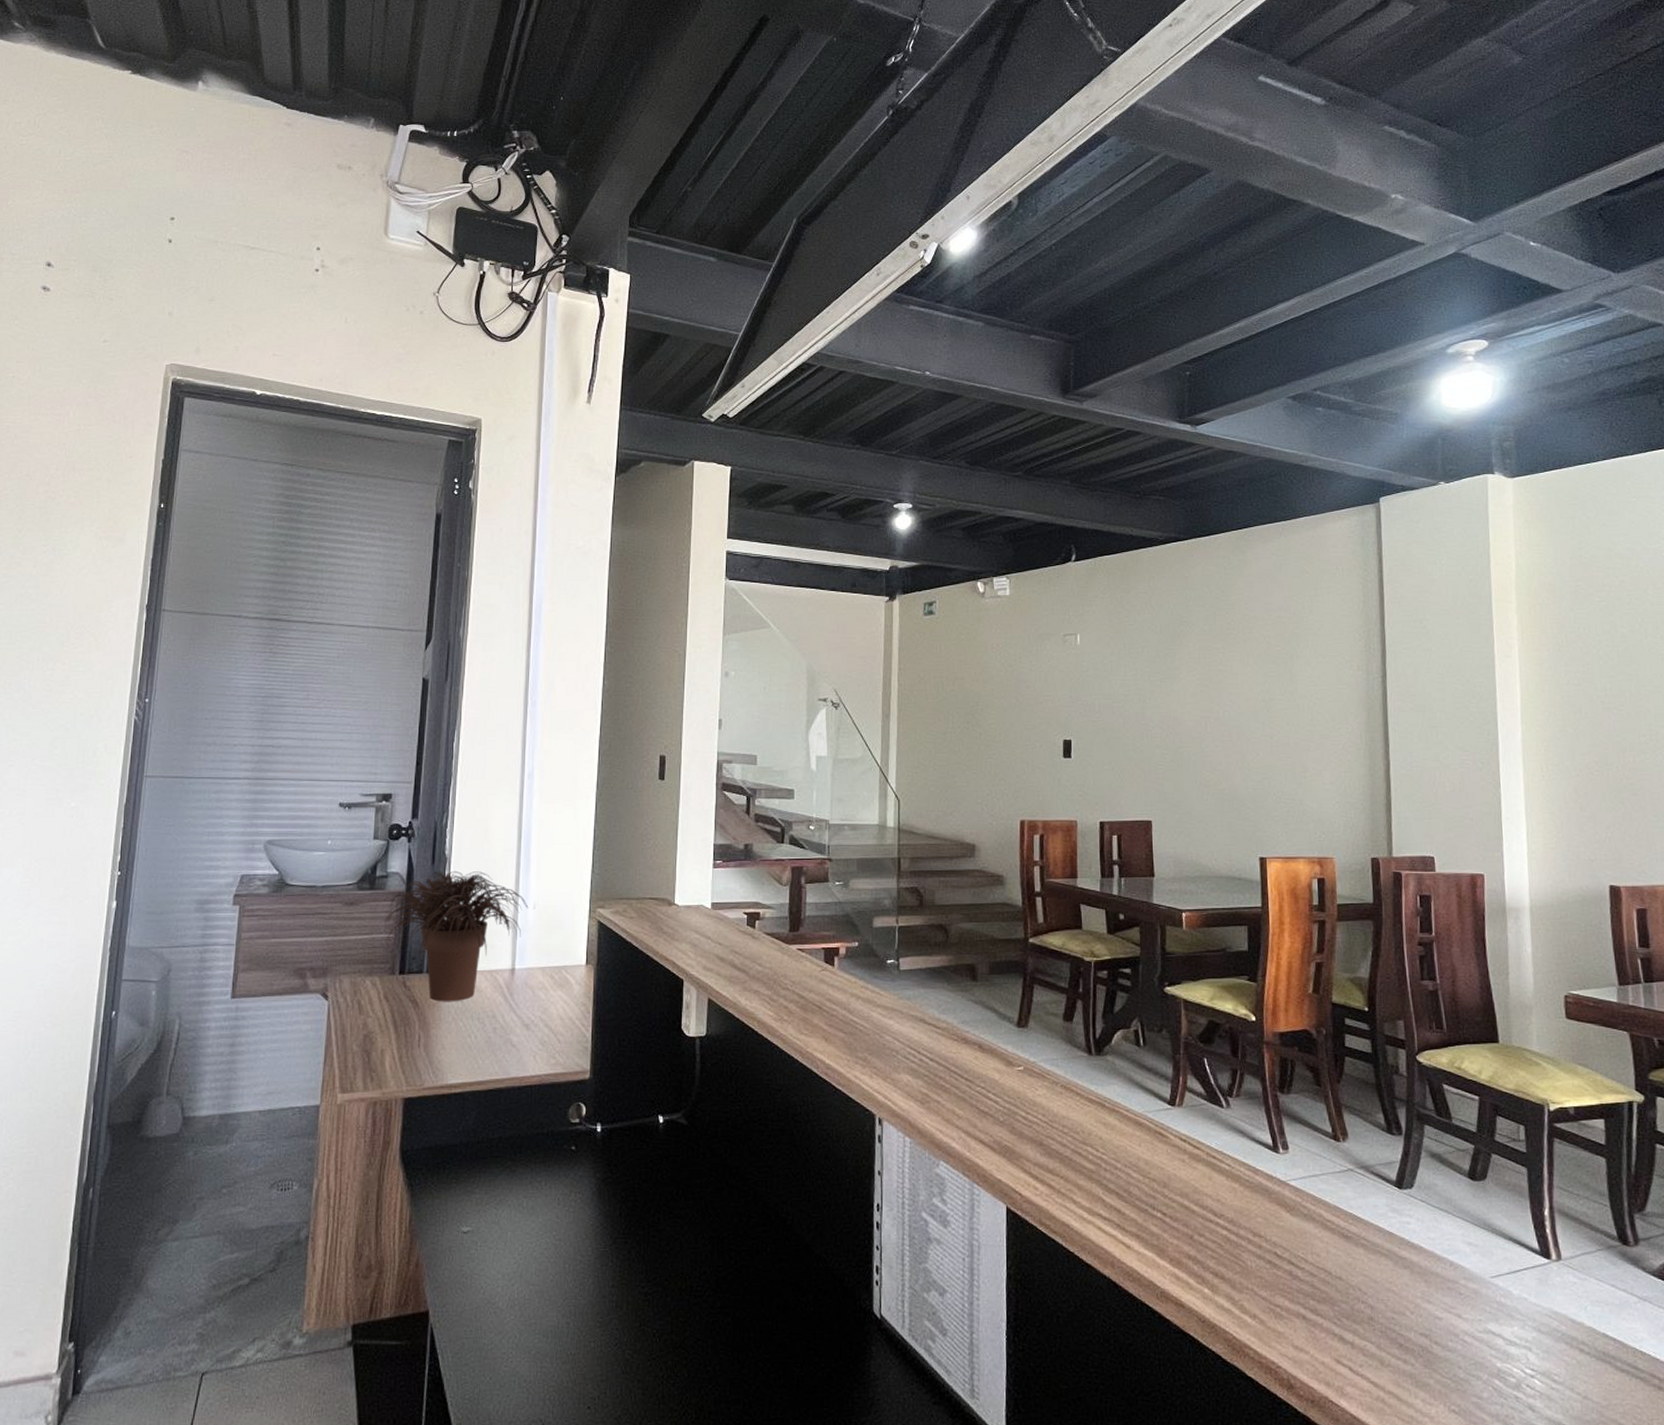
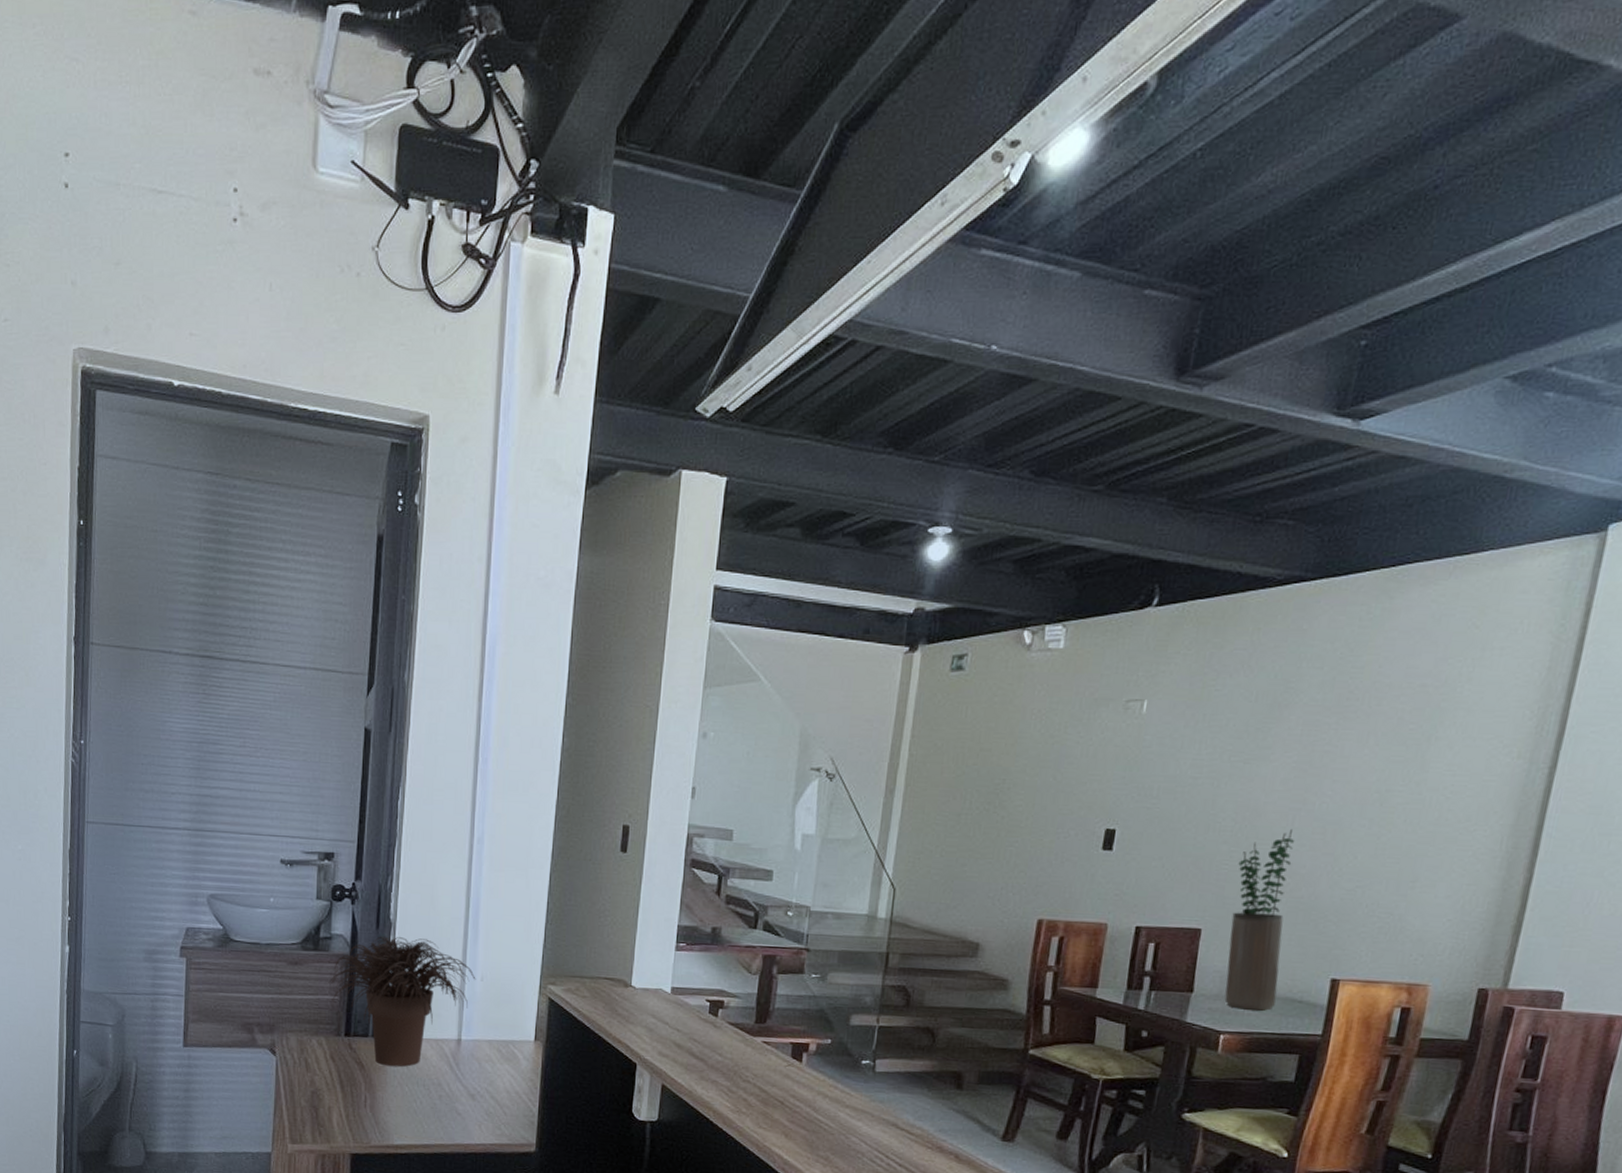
vase: none [1171,733,1220,889] -> present [1224,828,1295,1011]

